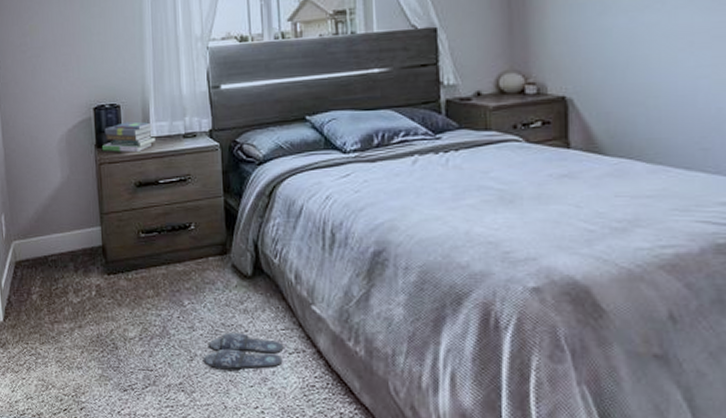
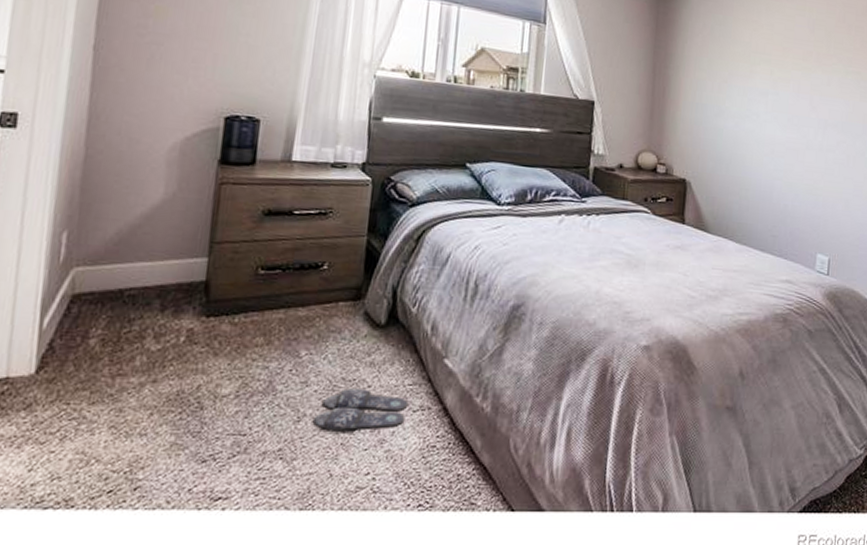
books: present [102,121,155,153] -> none [228,139,298,177]

